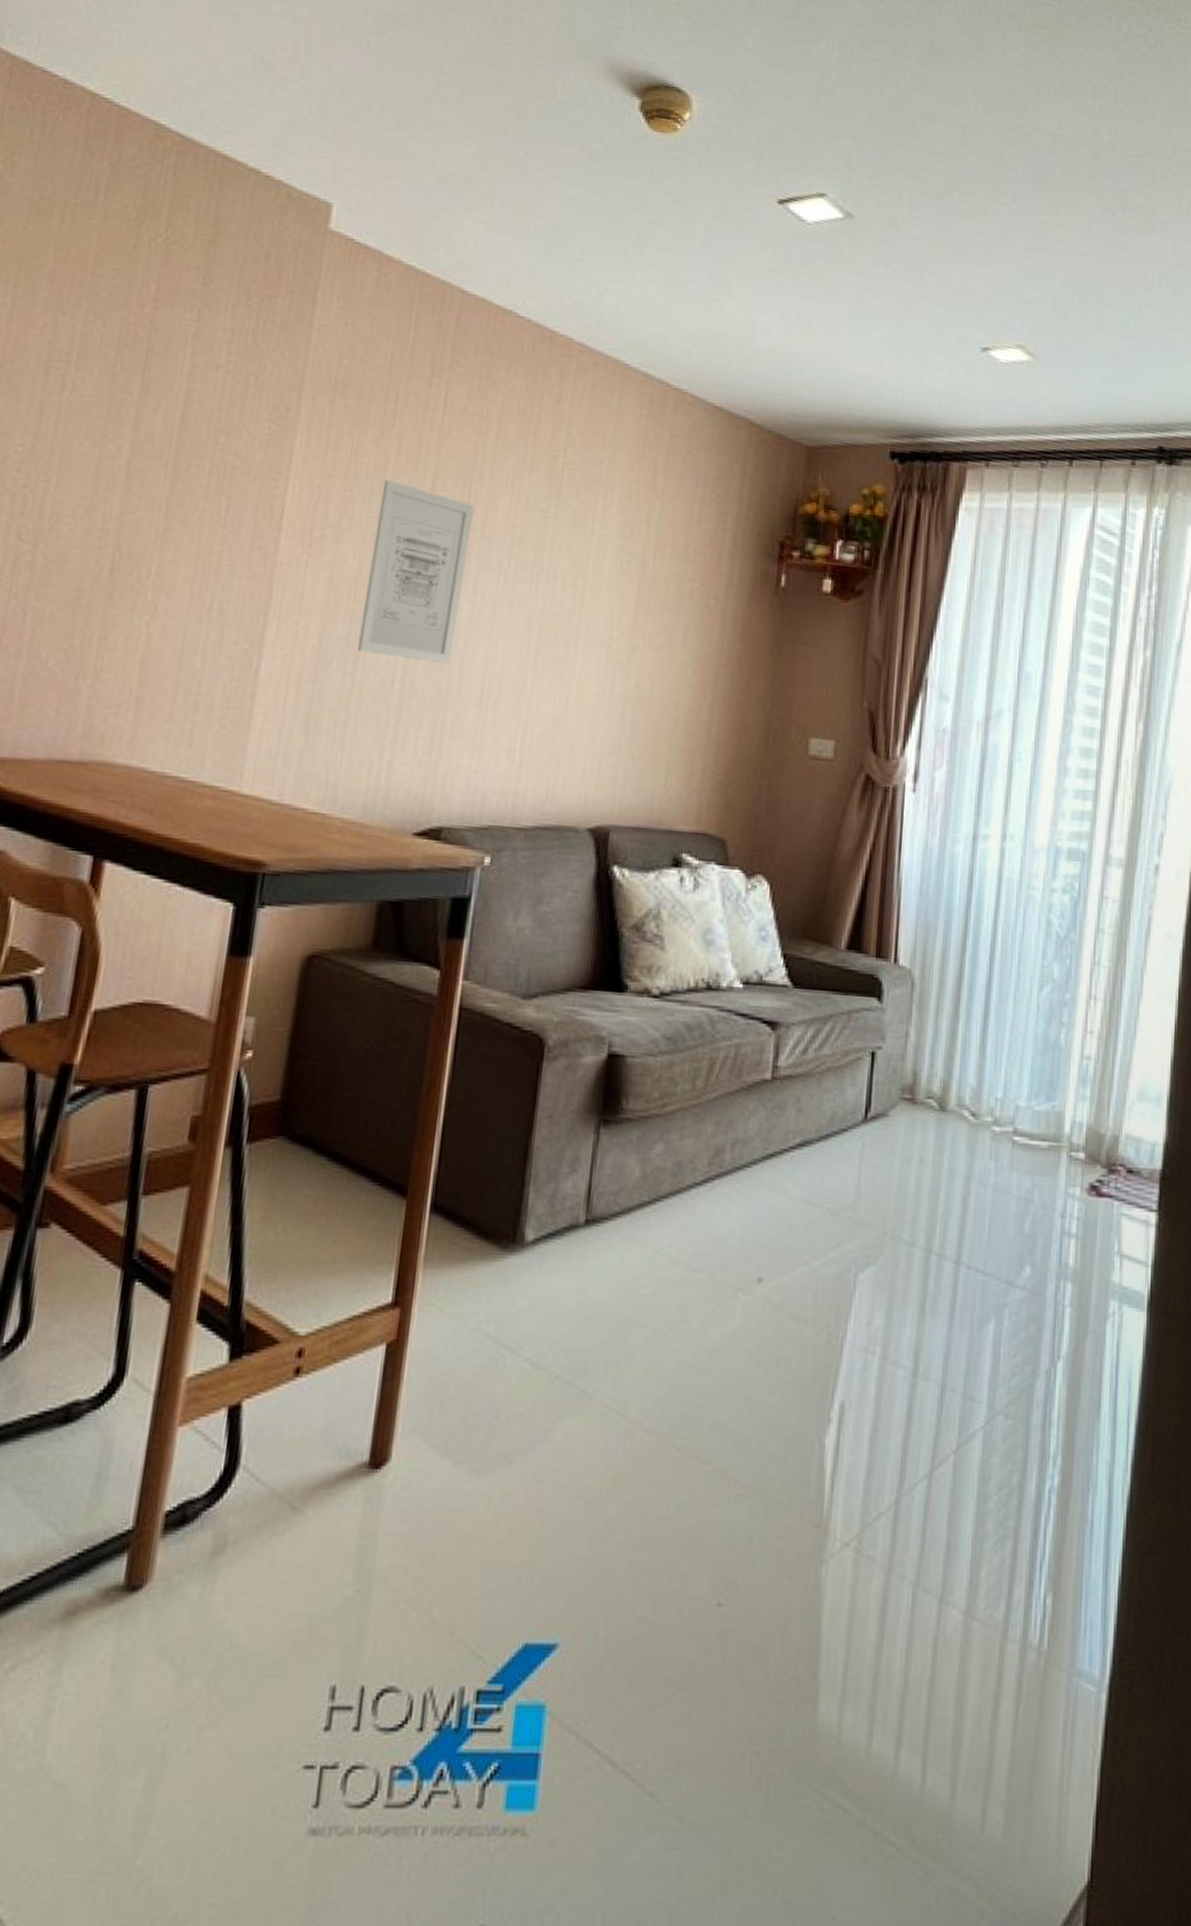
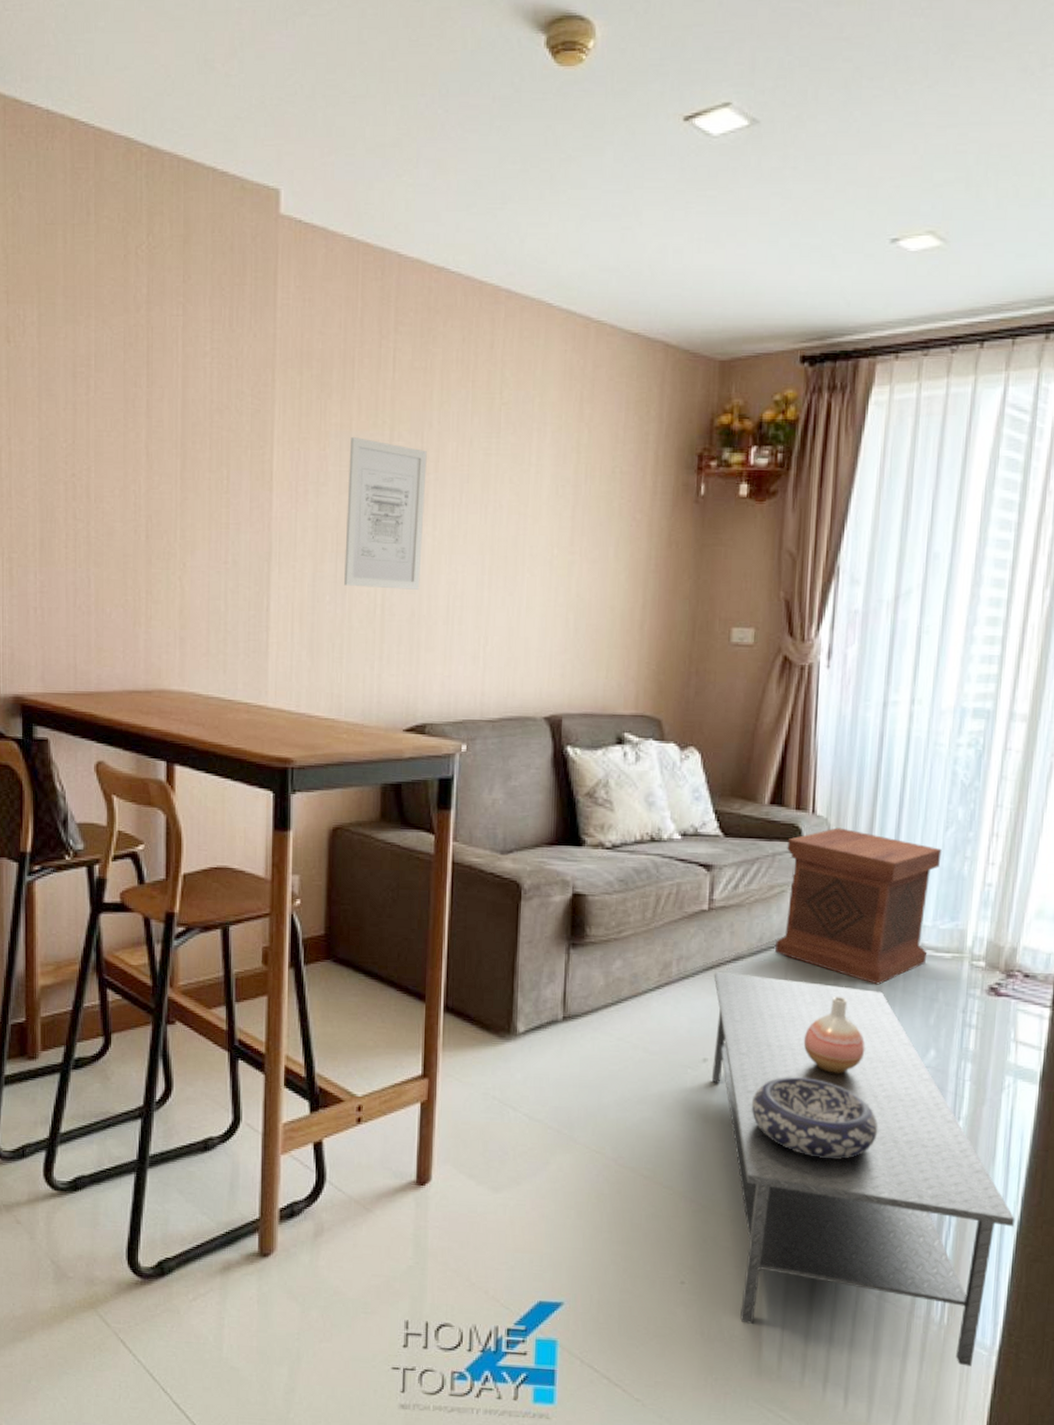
coffee table: none [767,1160,1124,1710] -> present [711,971,1015,1367]
decorative bowl: none [814,1303,966,1416] -> present [751,1077,878,1159]
side table: none [847,981,1036,1181] -> present [774,827,942,985]
vase: none [879,1195,951,1298] -> present [803,997,865,1073]

